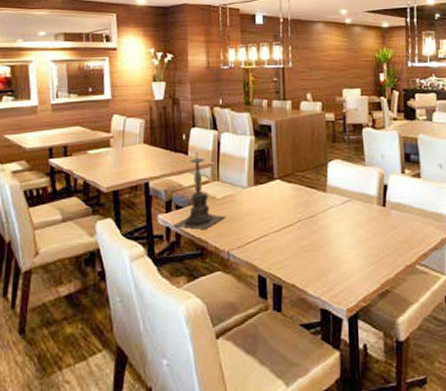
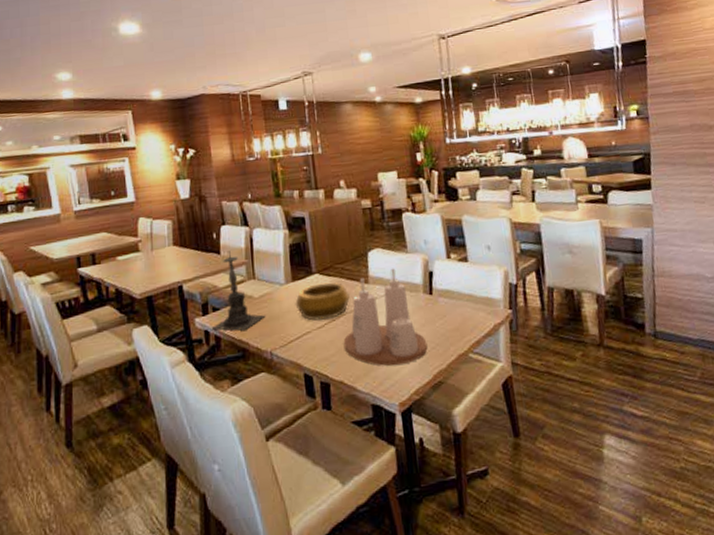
decorative bowl: none [255,188,308,224] -> present [295,282,350,321]
condiment set: none [298,179,378,273] -> present [343,268,428,366]

